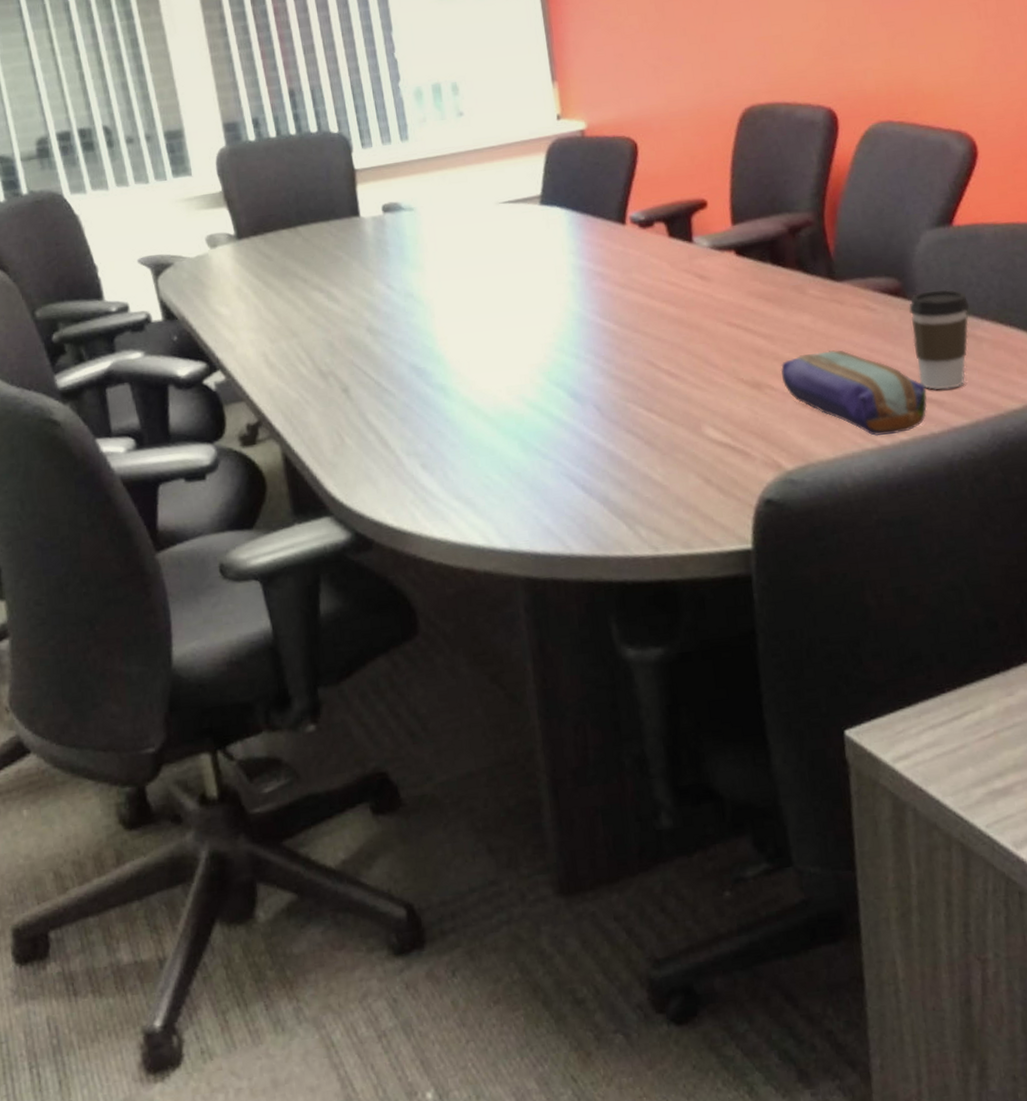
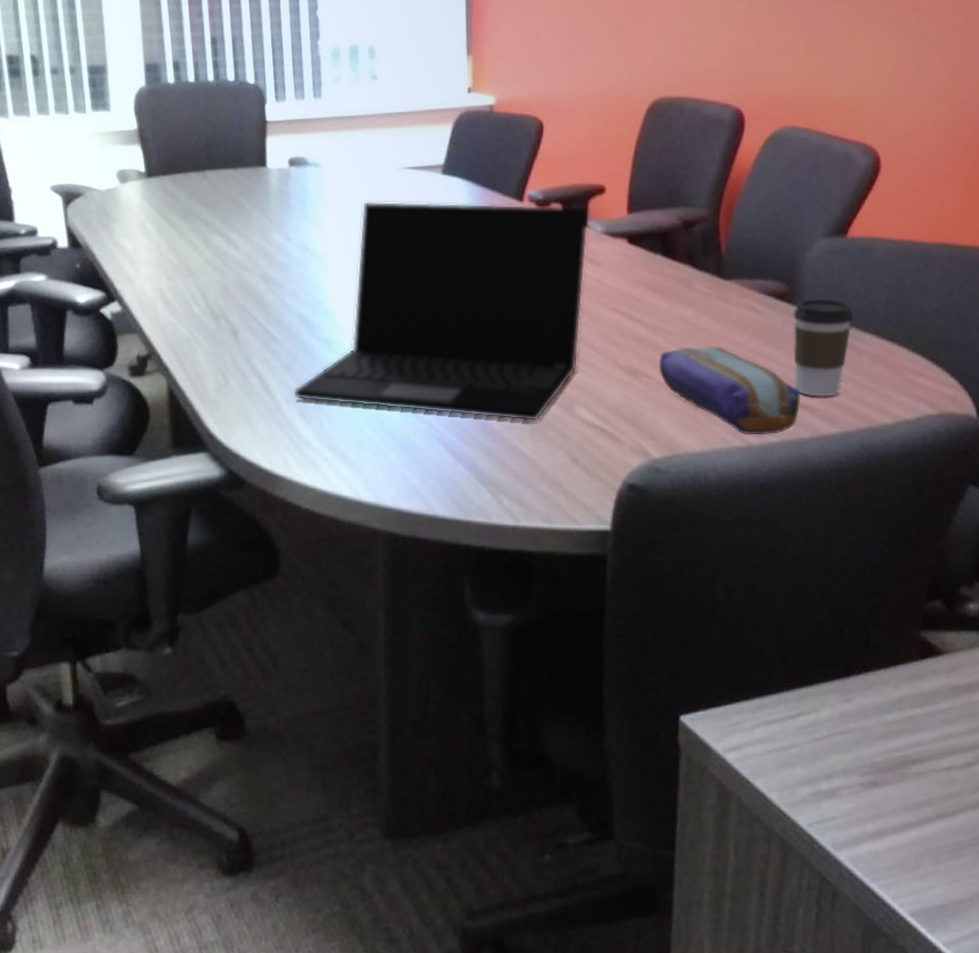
laptop: none [412,222,700,452] -> present [292,201,590,422]

